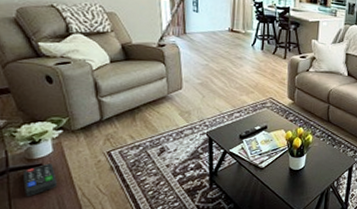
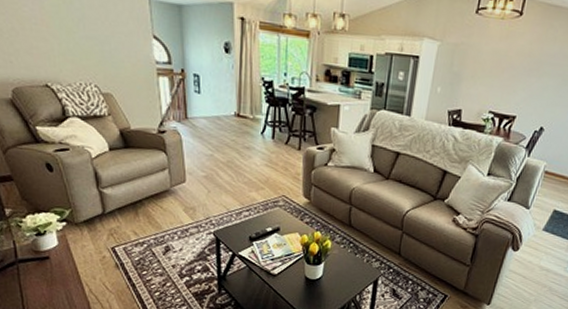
remote control: present [23,163,57,197] -> none [32,256,64,290]

